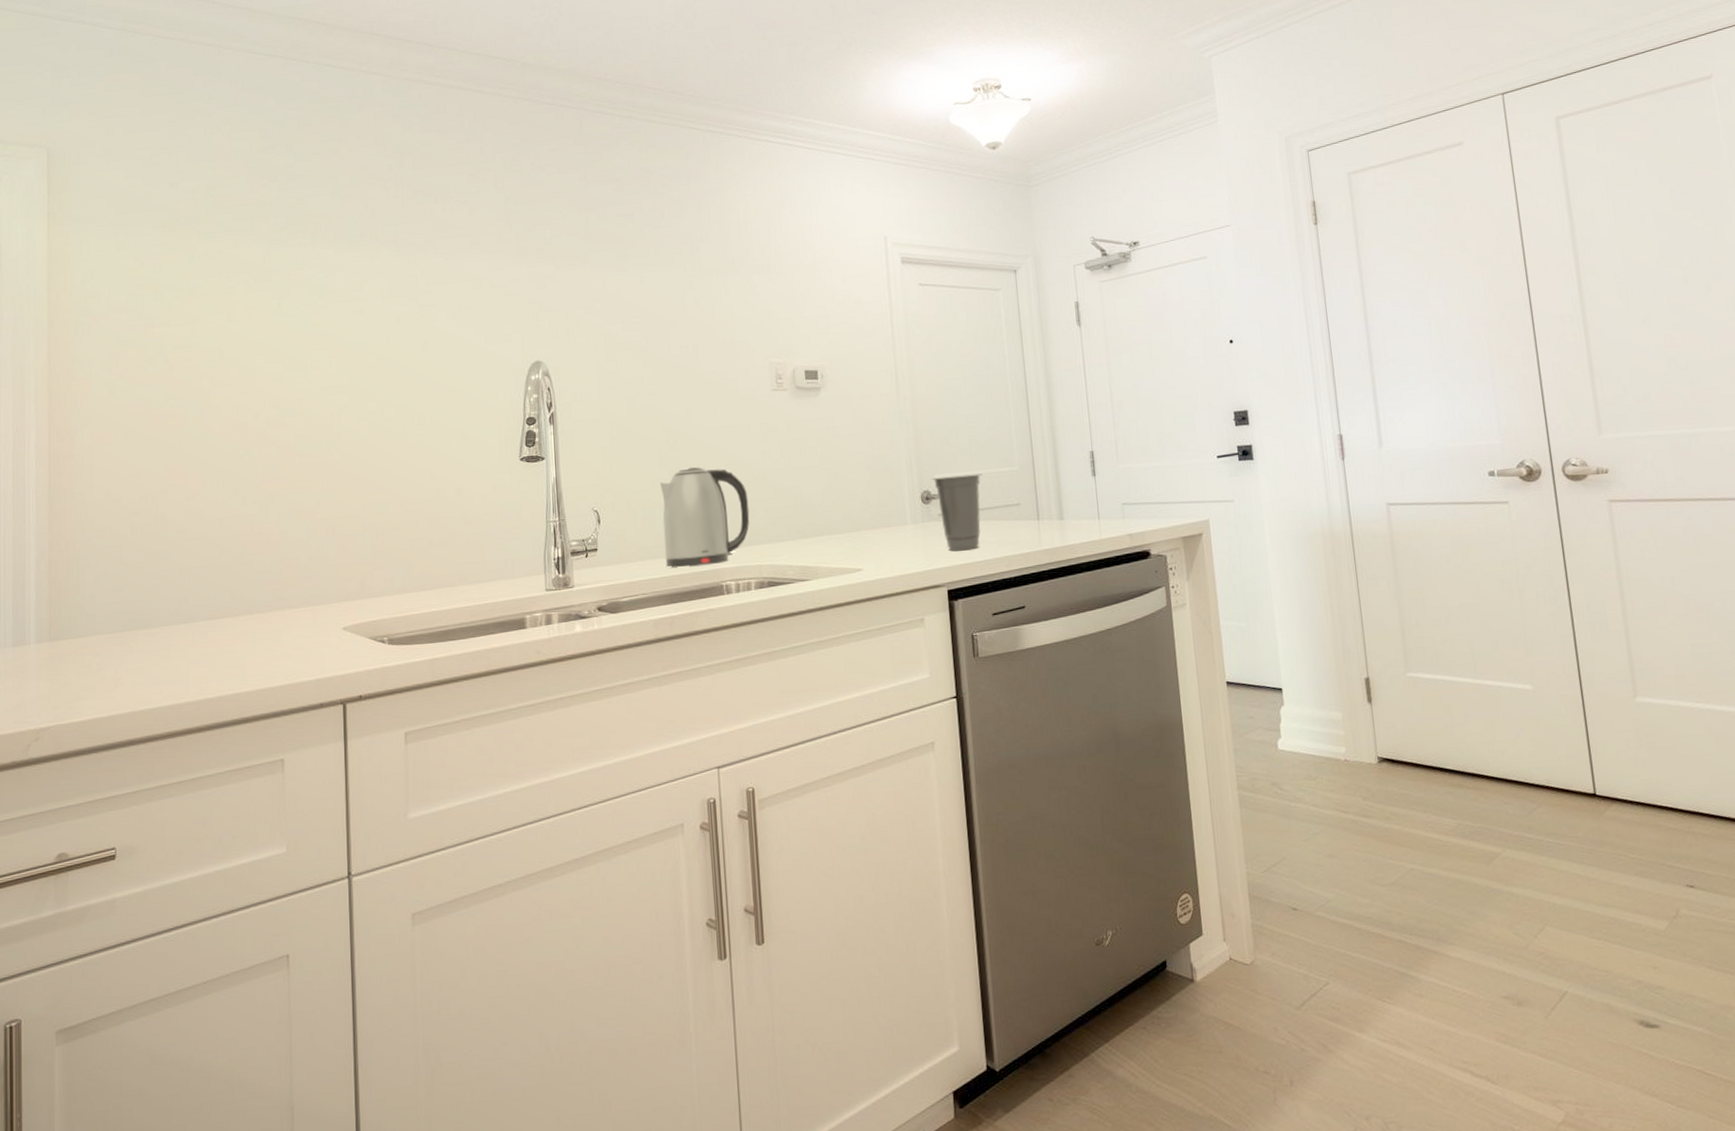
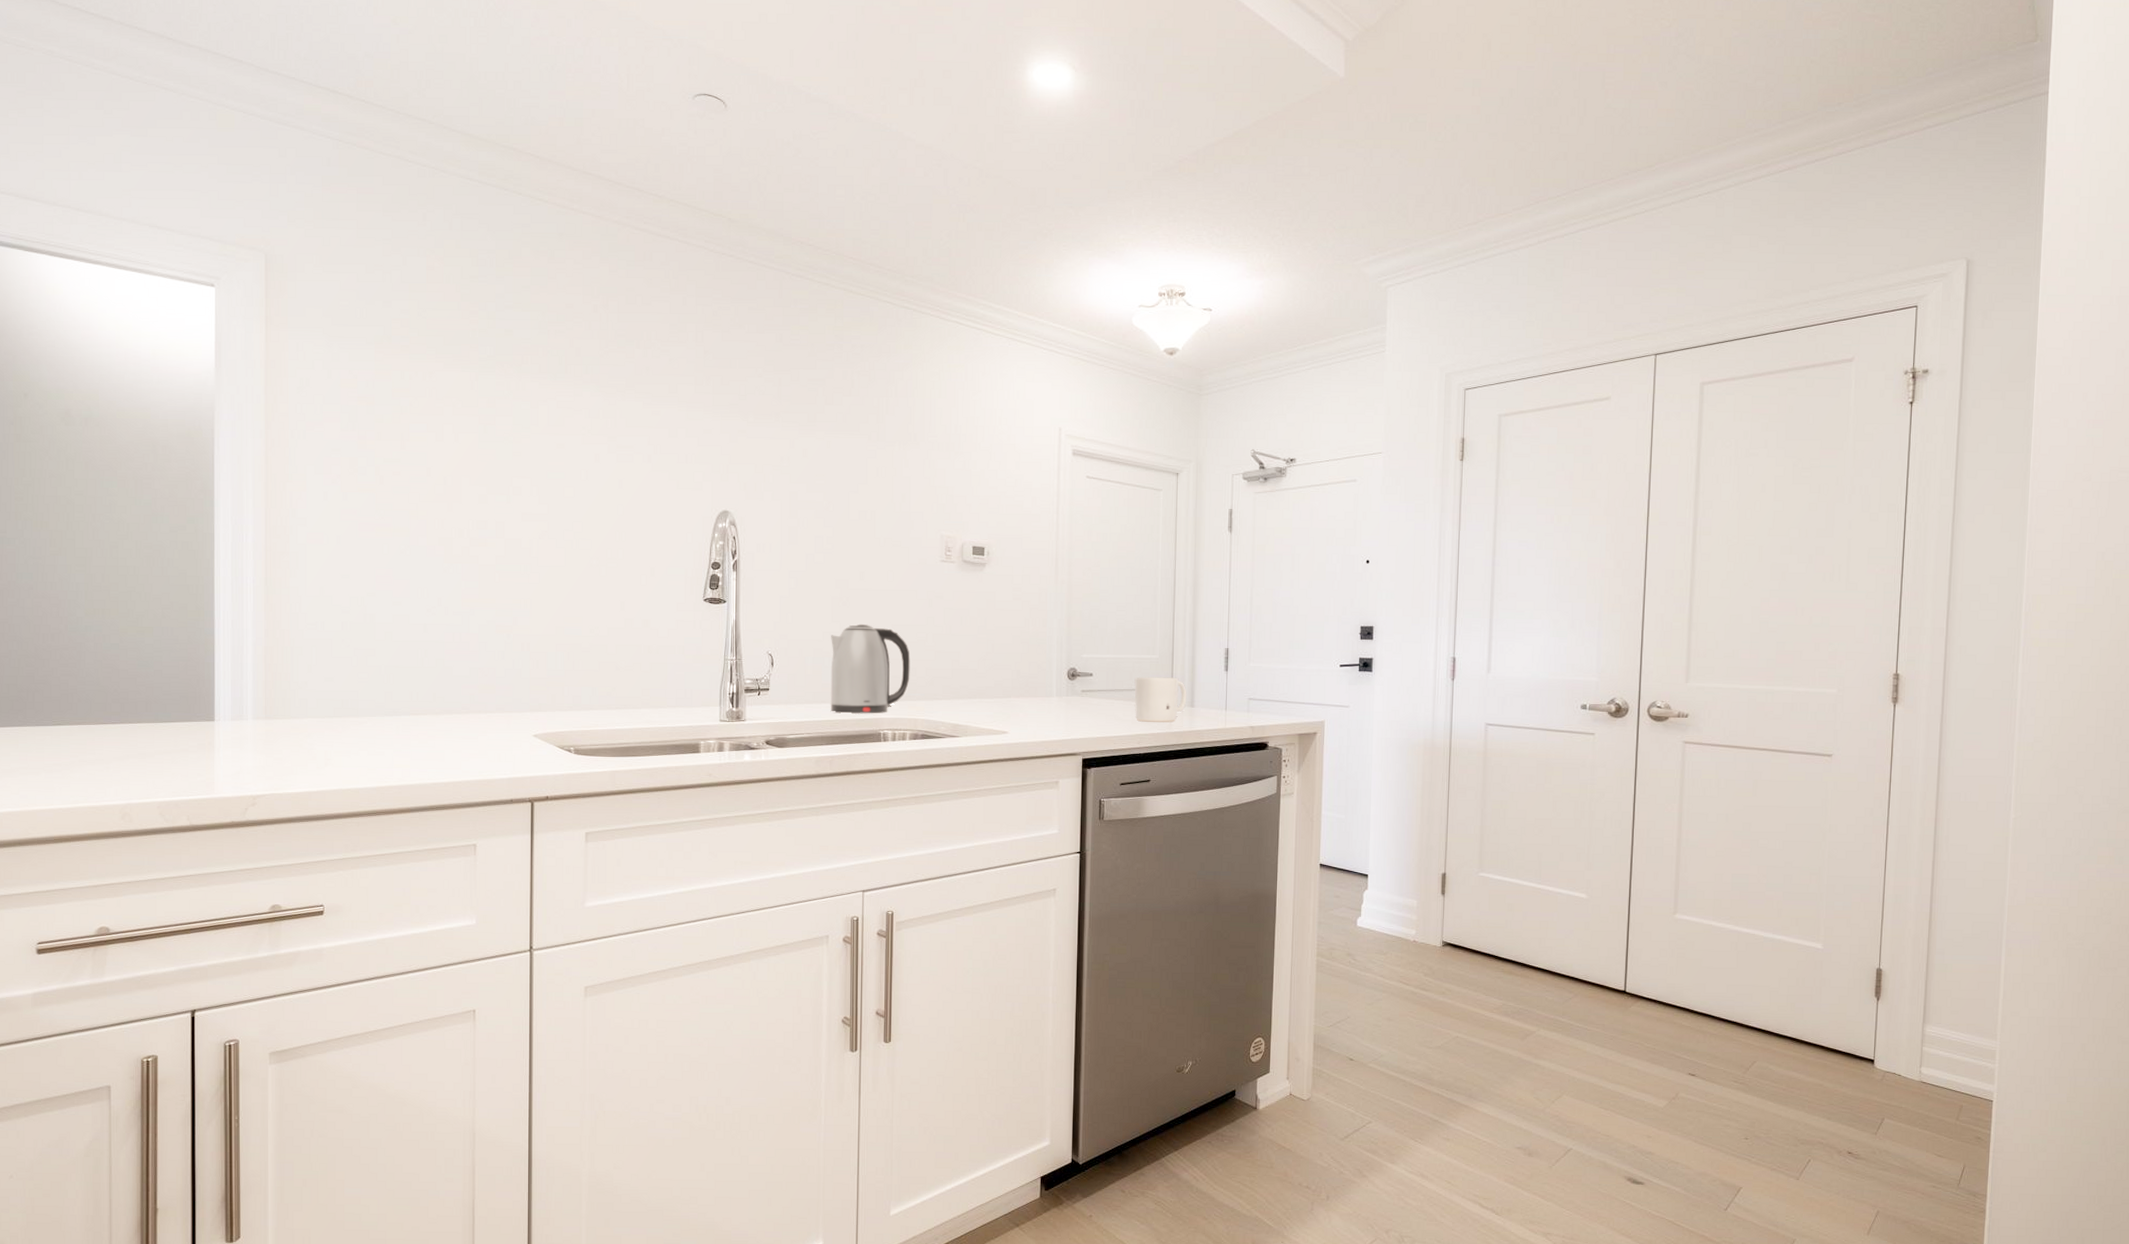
cup: present [930,473,982,553] -> none [1078,657,1125,726]
mug: none [995,489,1055,542] -> present [1134,677,1187,722]

